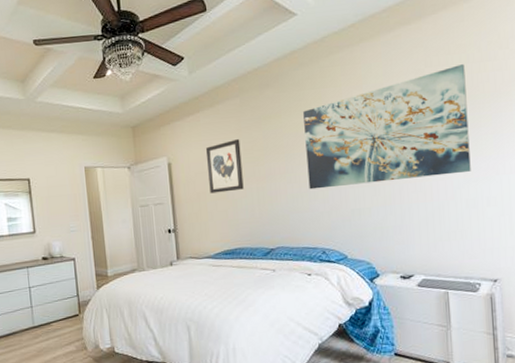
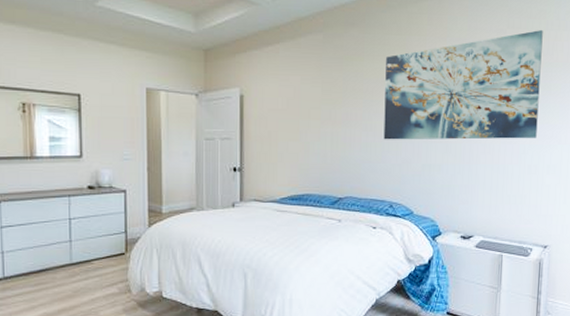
wall art: present [206,139,244,194] -> none [282,78,319,133]

